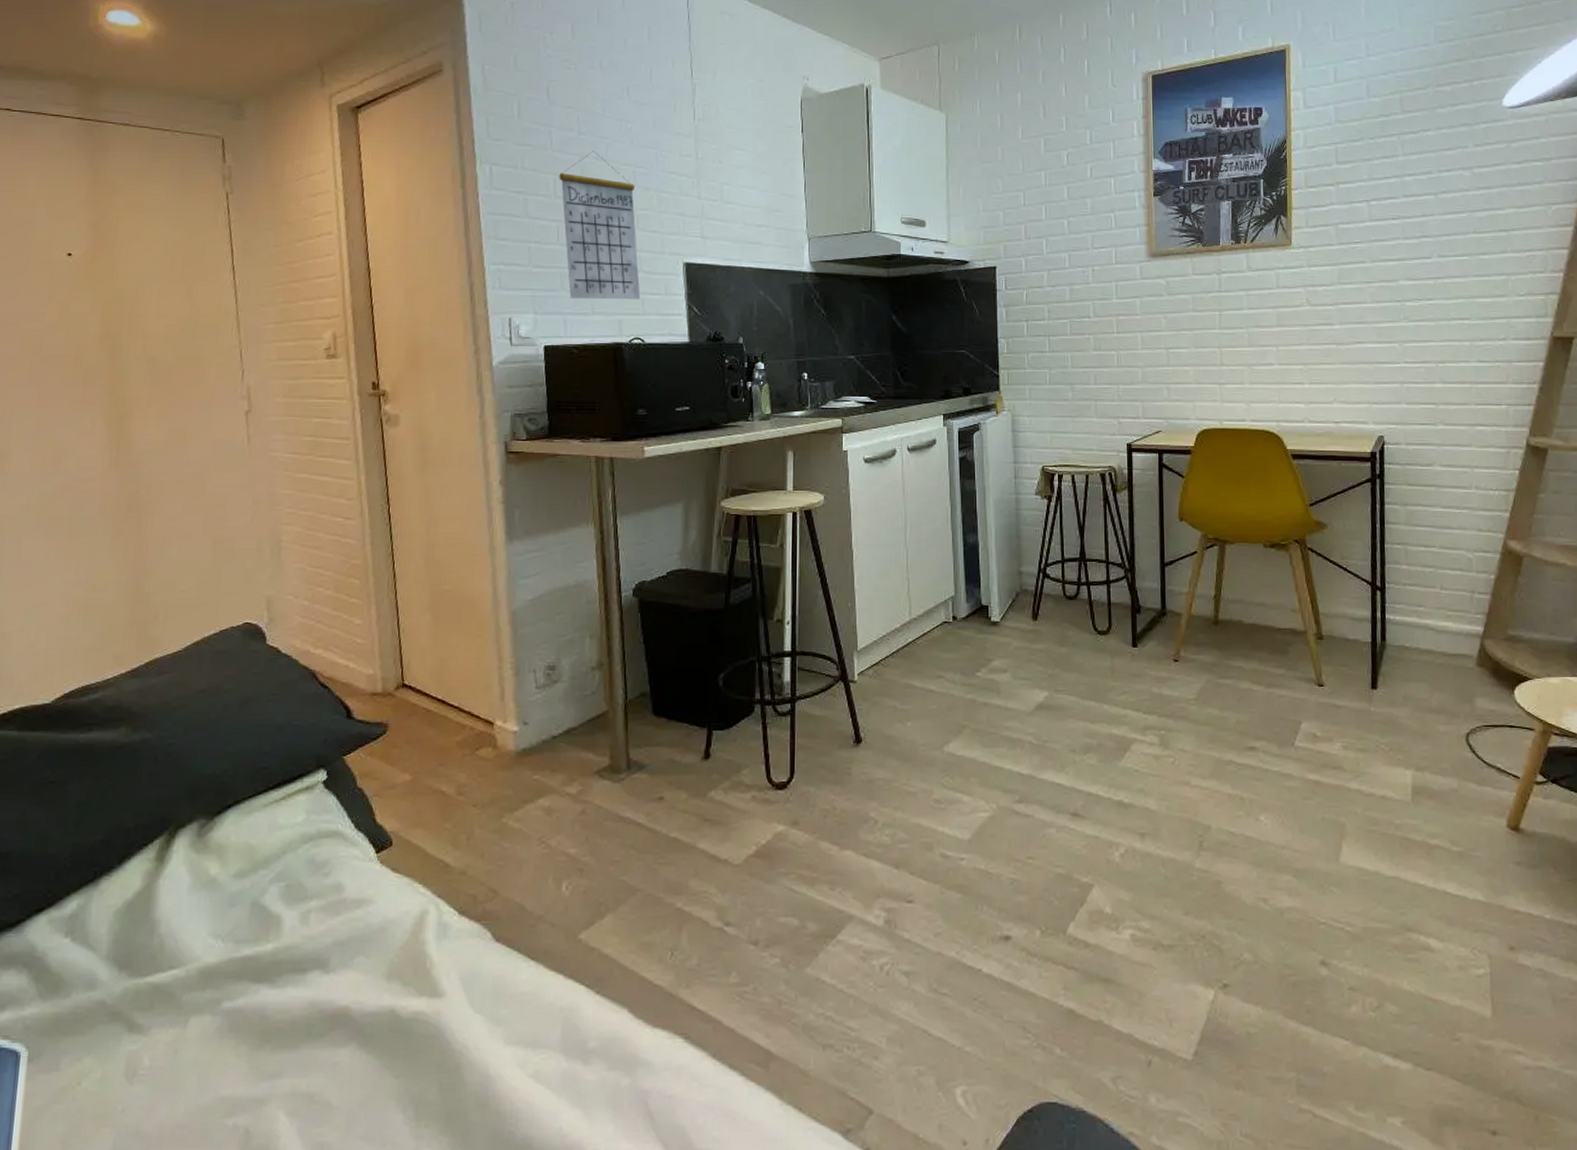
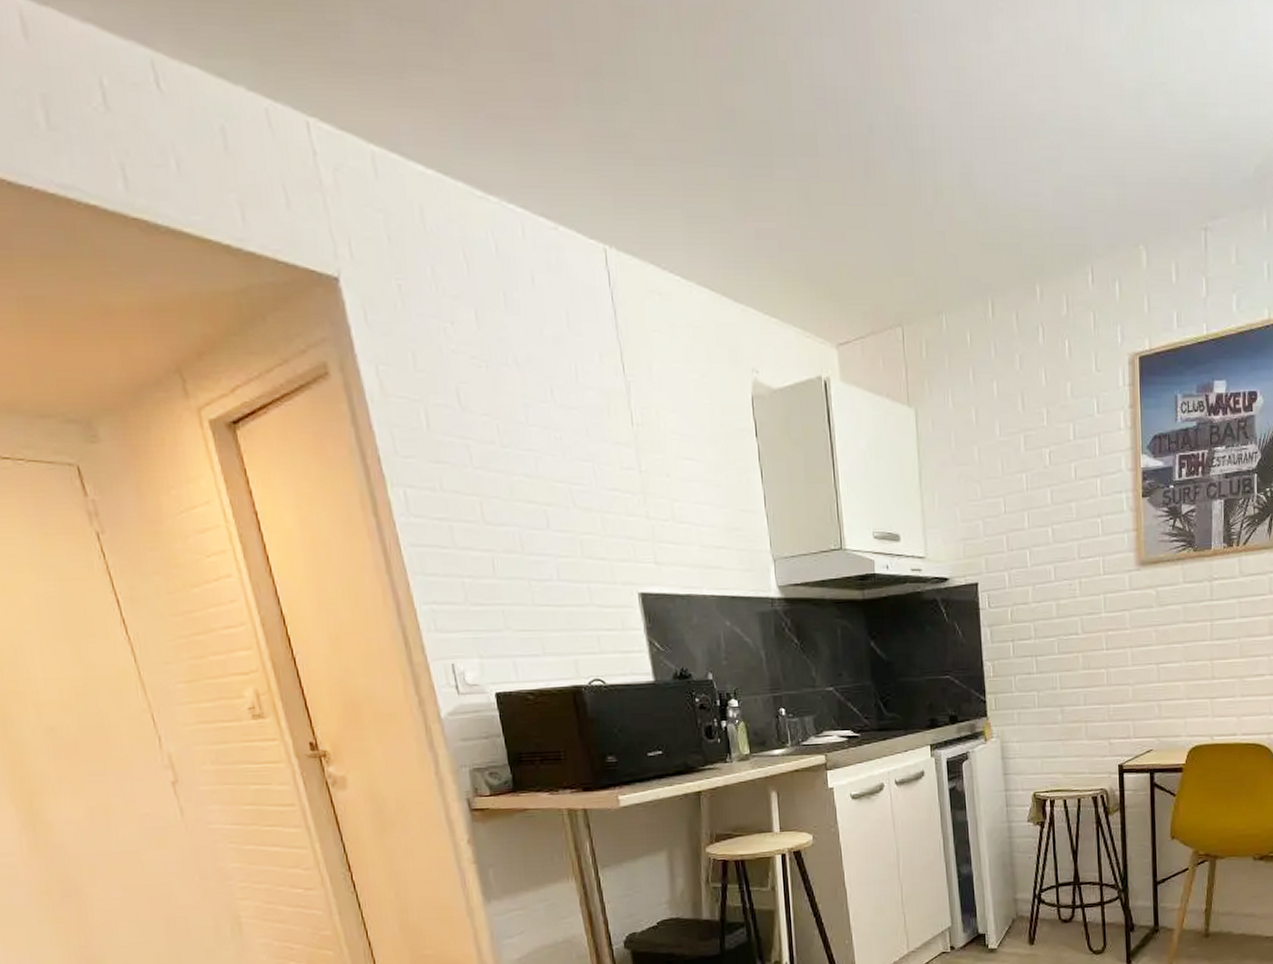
calendar: present [559,150,641,299] -> none [485,466,595,639]

